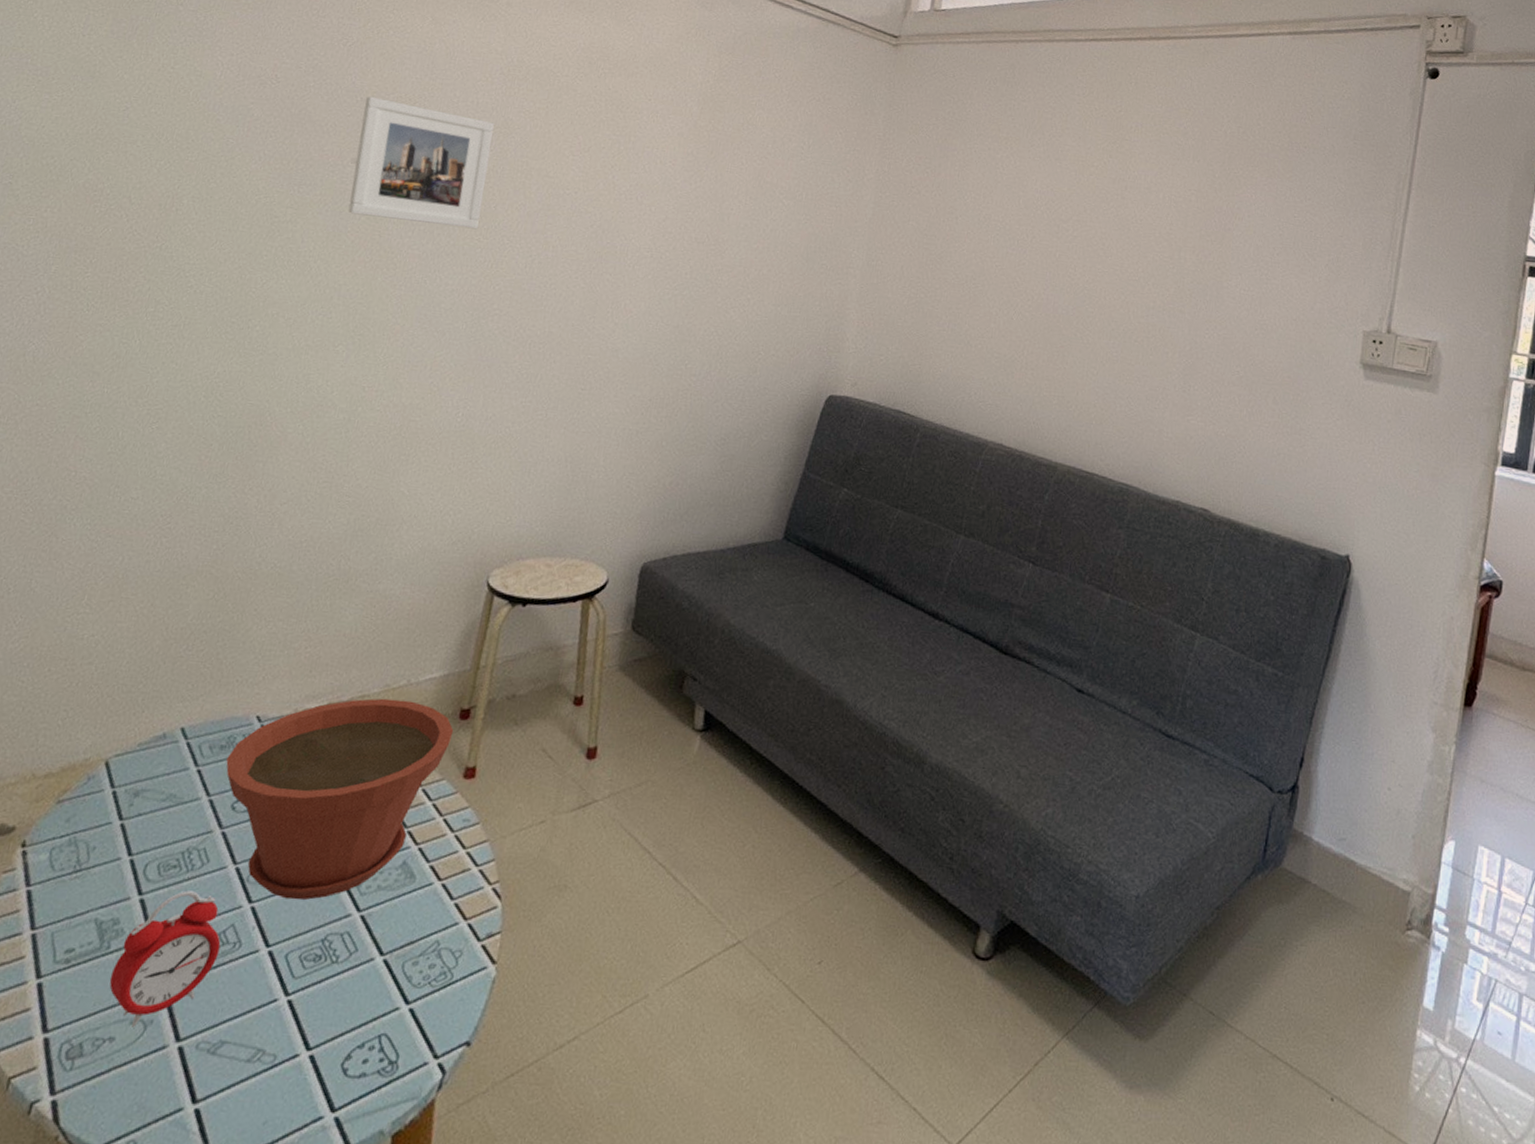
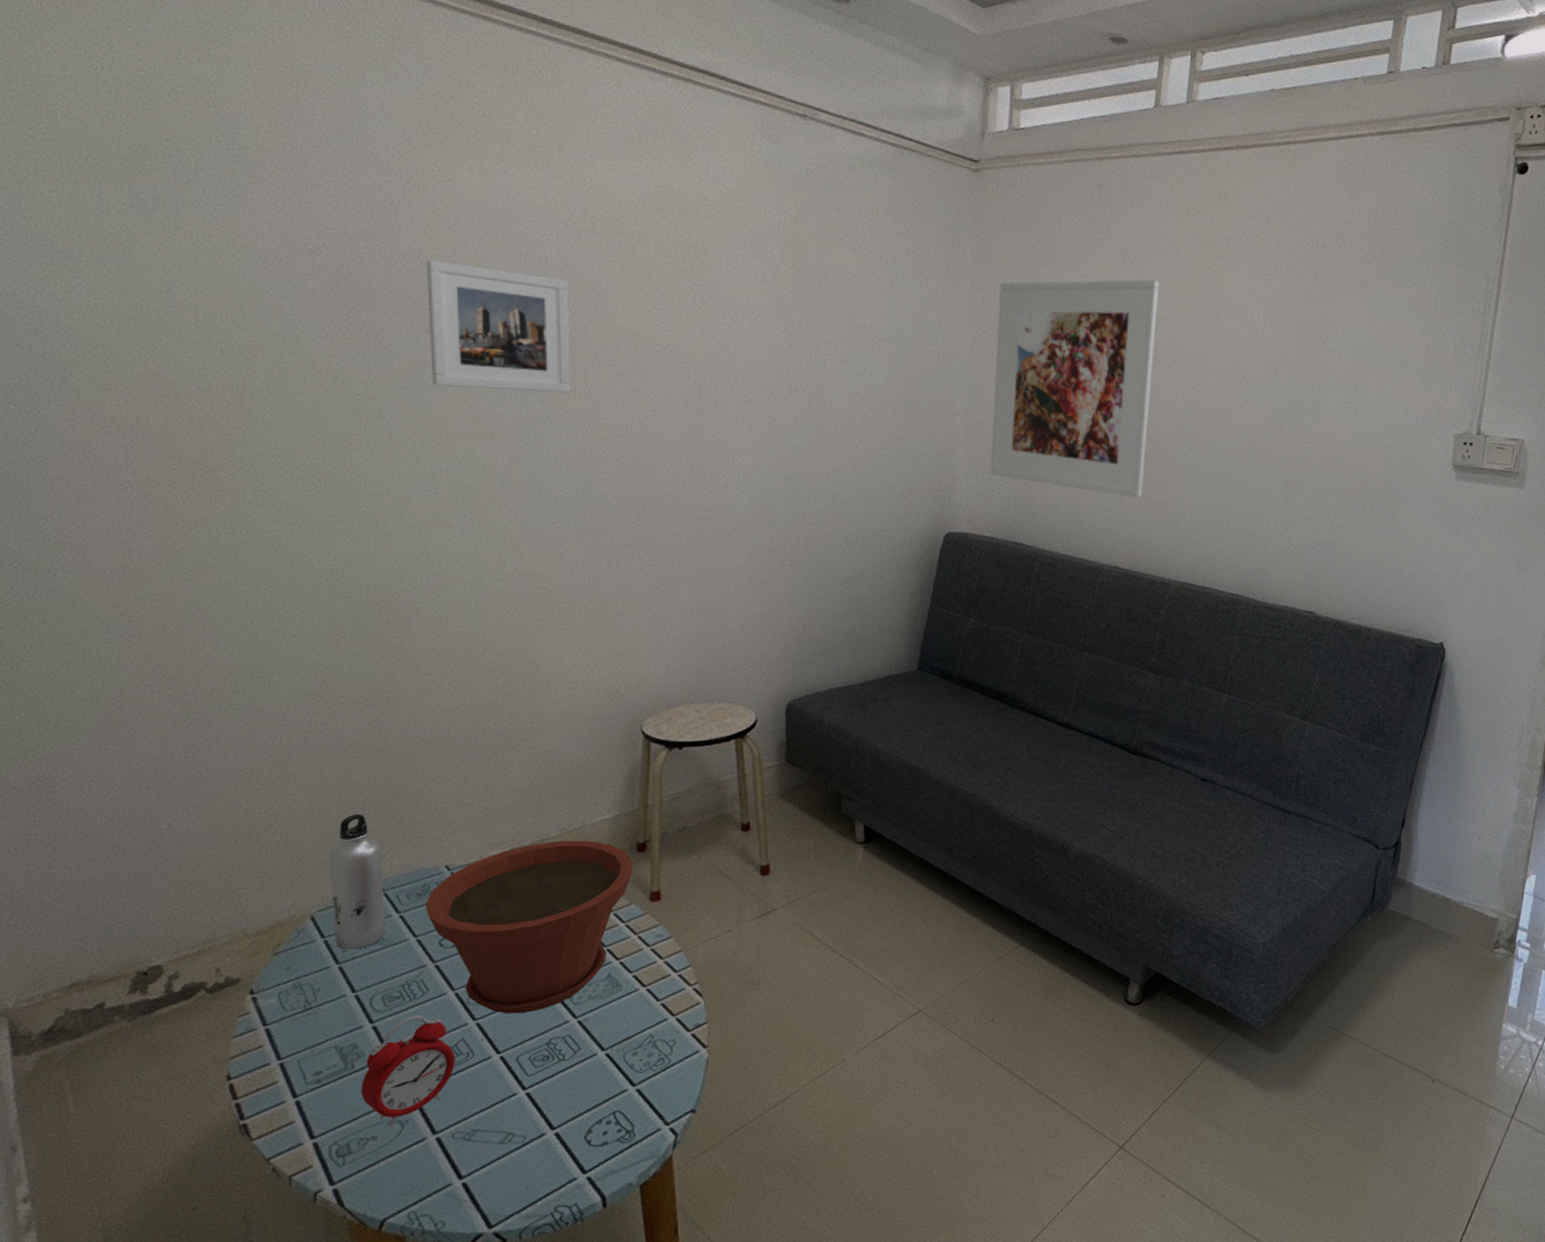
water bottle: none [124,648,195,805] -> present [330,813,386,950]
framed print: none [879,150,1066,374] -> present [990,279,1159,498]

